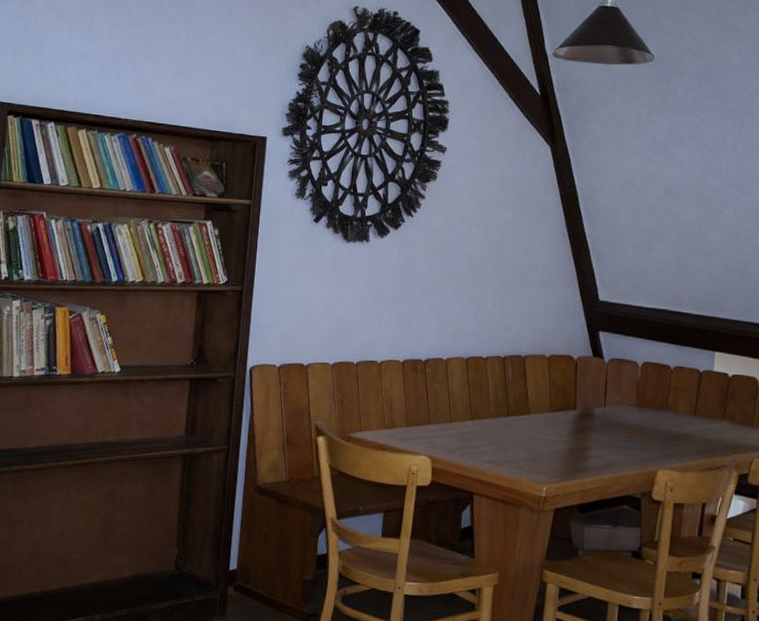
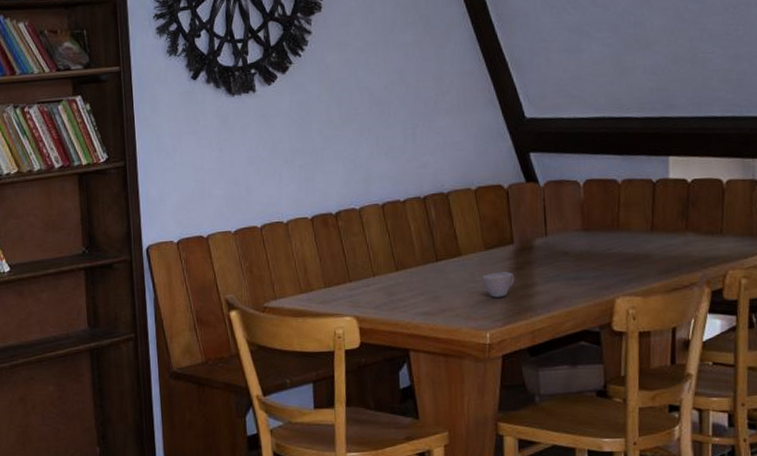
cup: none [545,433,574,456] -> present [482,271,515,298]

